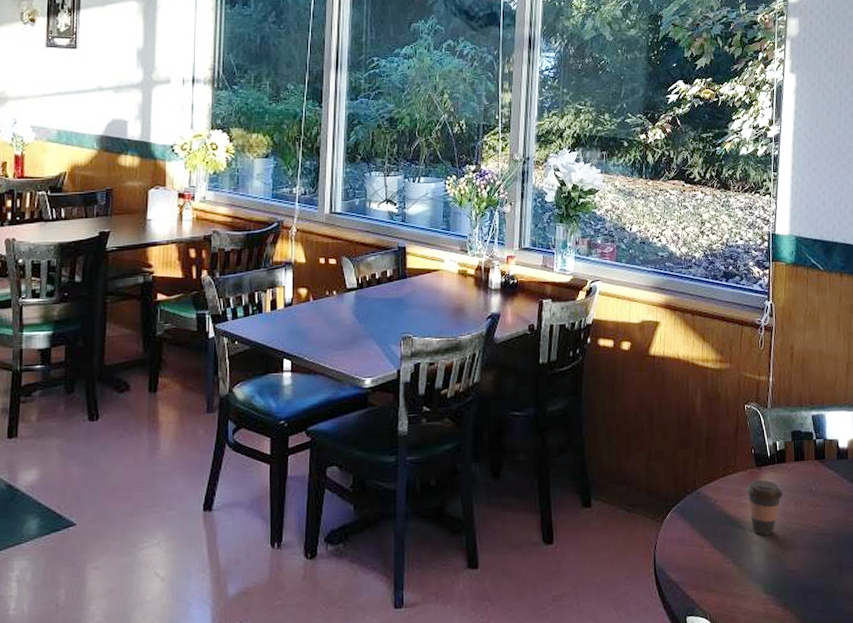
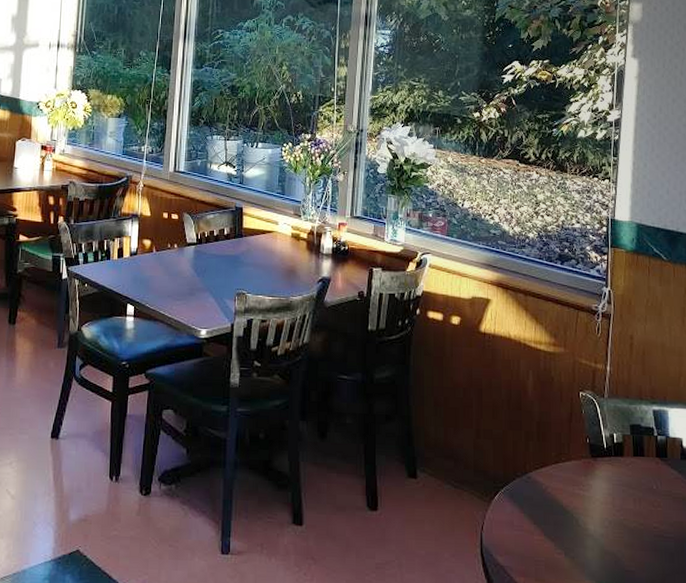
coffee cup: present [746,480,783,536] -> none [580,471,620,531]

